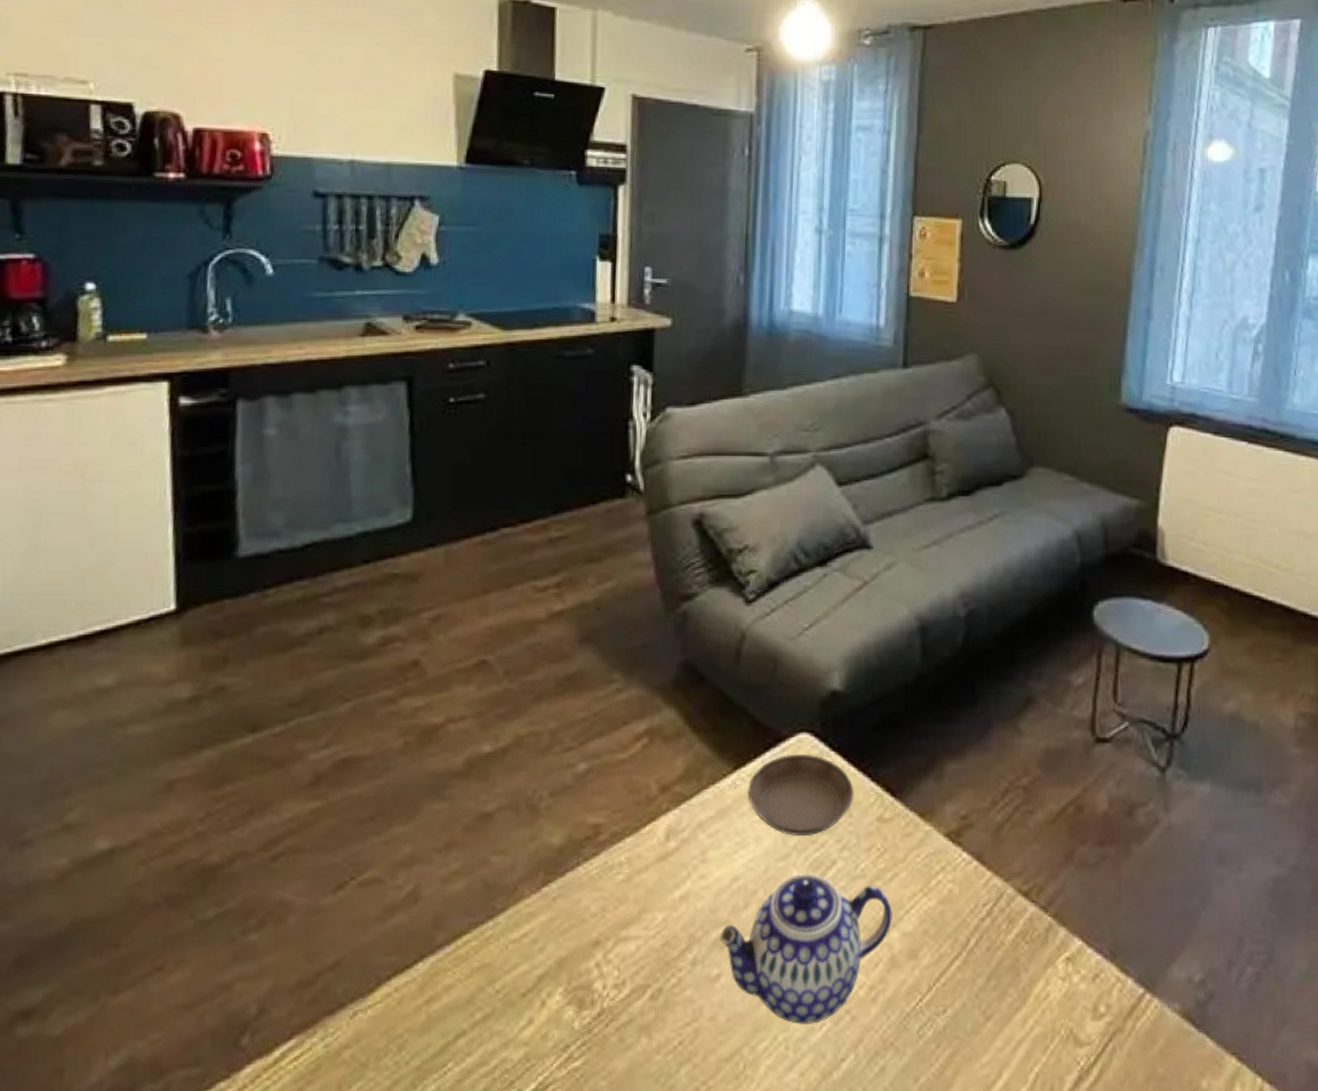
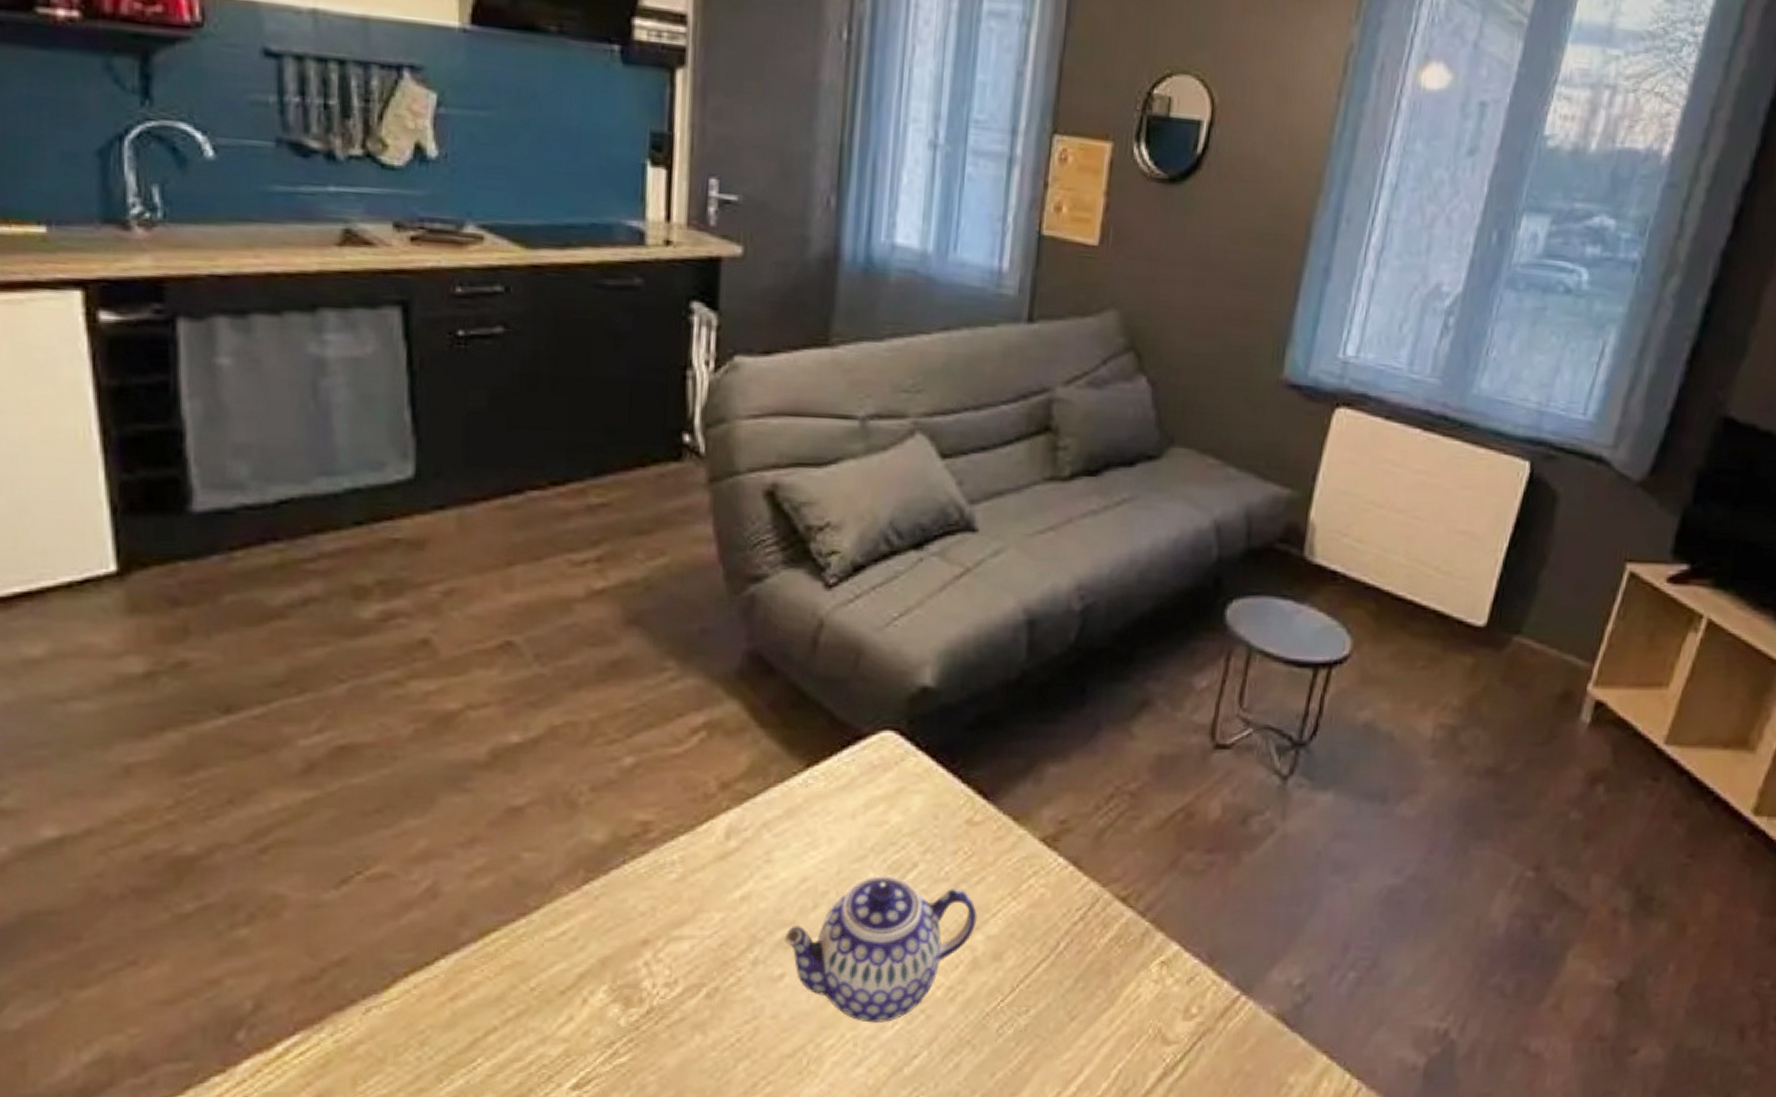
saucer: present [747,753,854,836] -> none [820,752,942,837]

